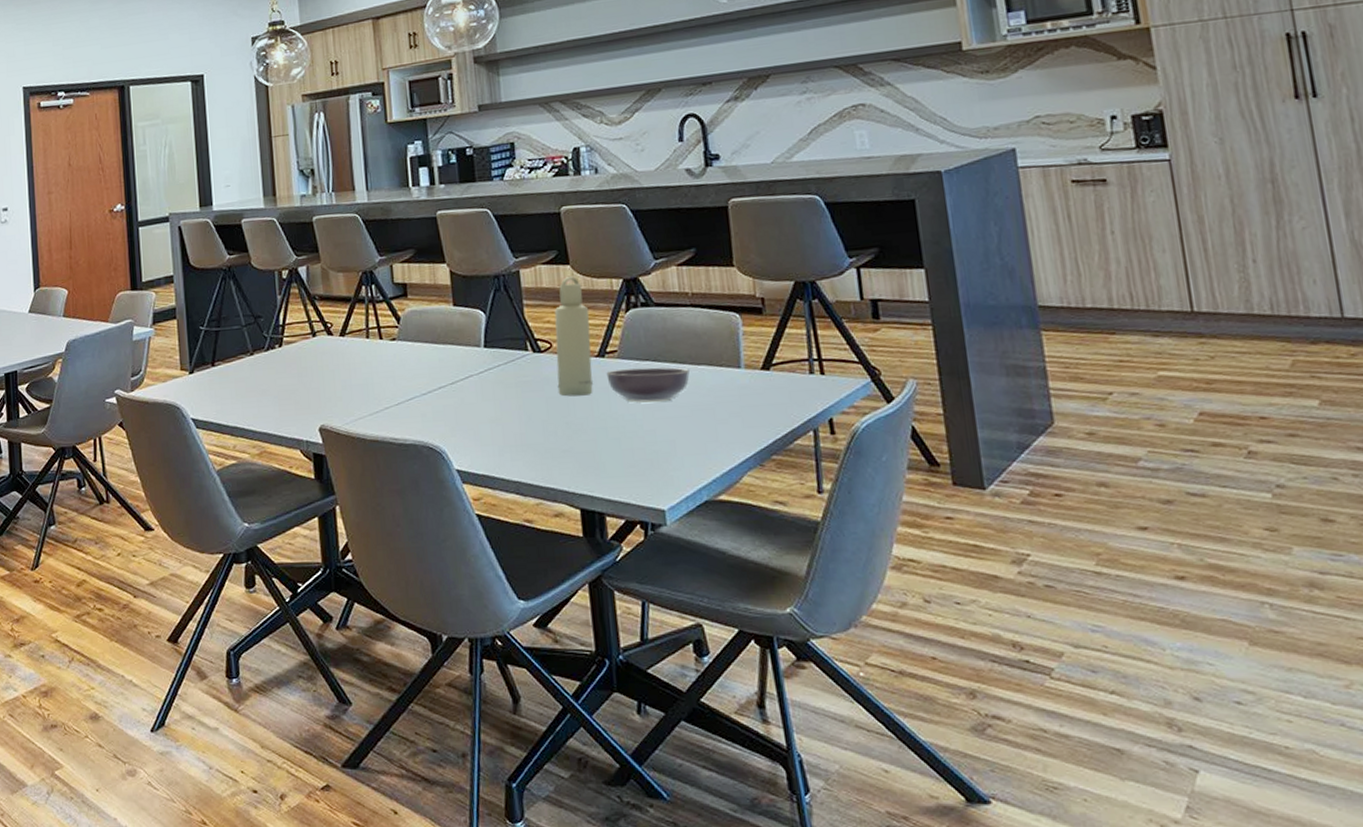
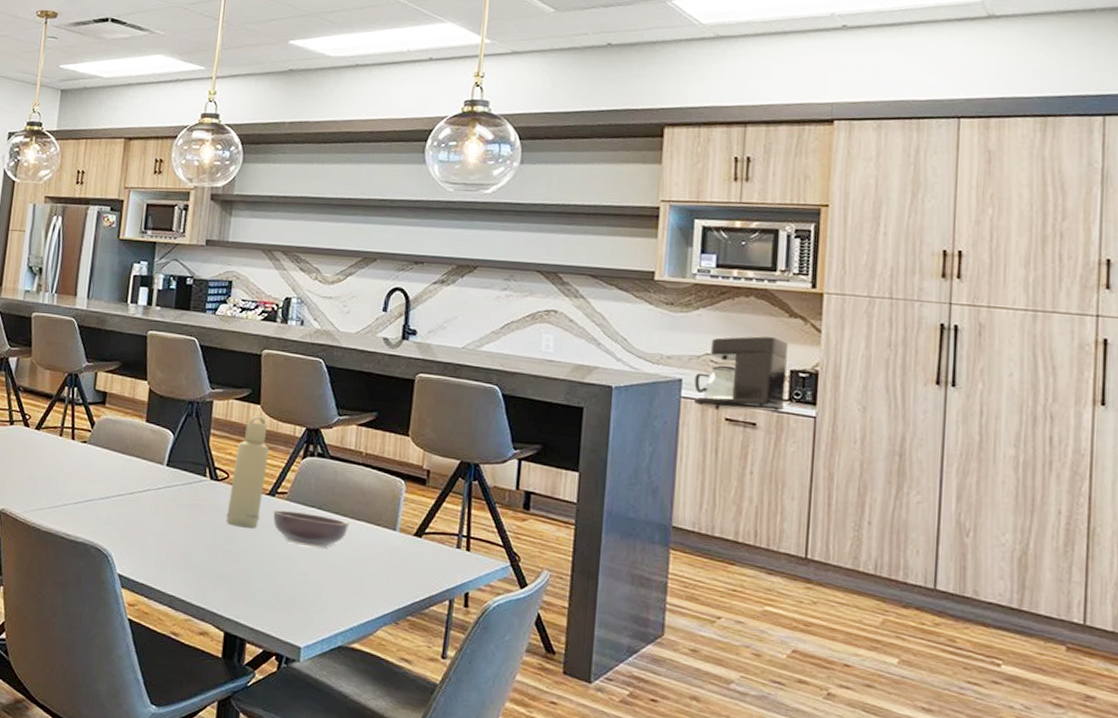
coffee maker: none [1028,84,1133,175] -> present [694,335,788,412]

